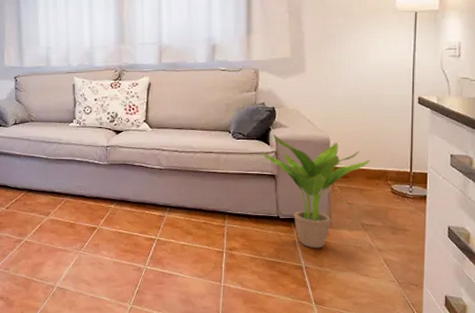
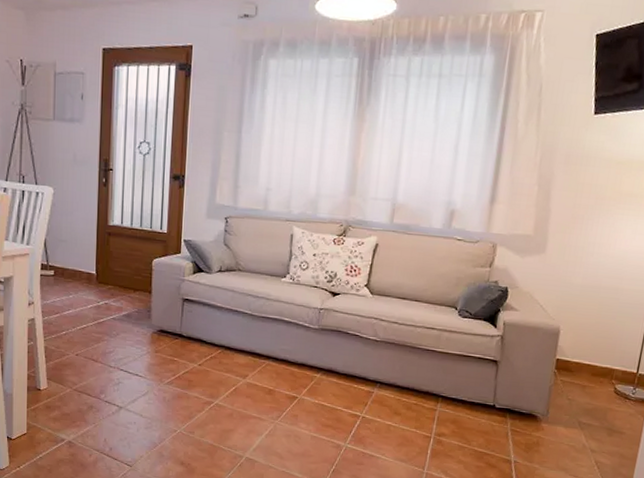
potted plant: present [261,134,370,249] -> none [486,317,598,443]

